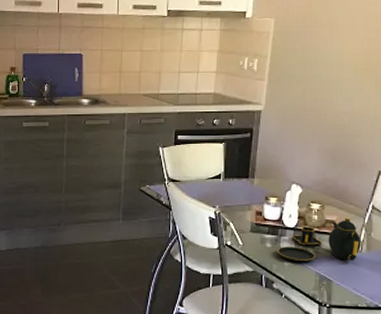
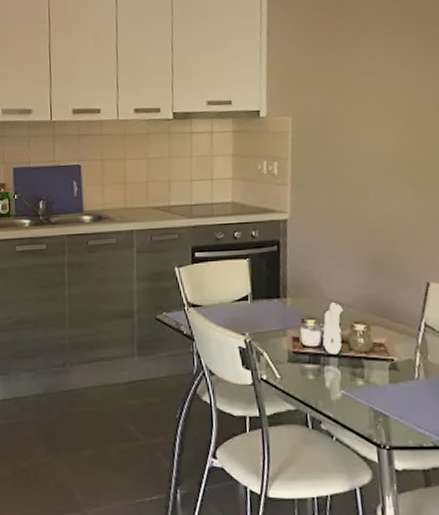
teapot: present [277,217,361,263] -> none [321,339,418,397]

